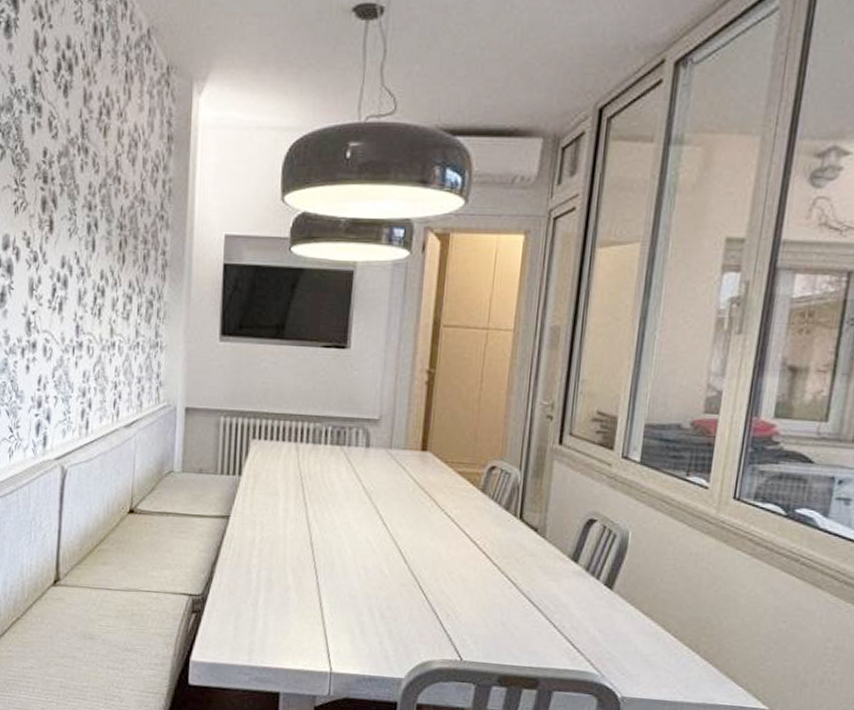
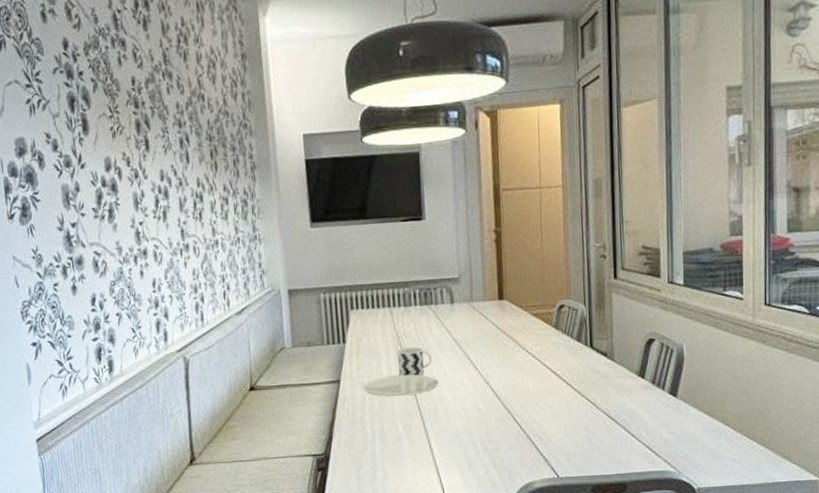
plate: none [254,518,341,545] -> present [363,374,439,397]
cup: none [296,490,336,524] -> present [397,347,432,376]

